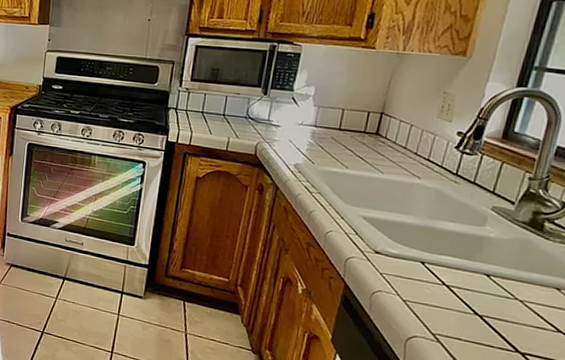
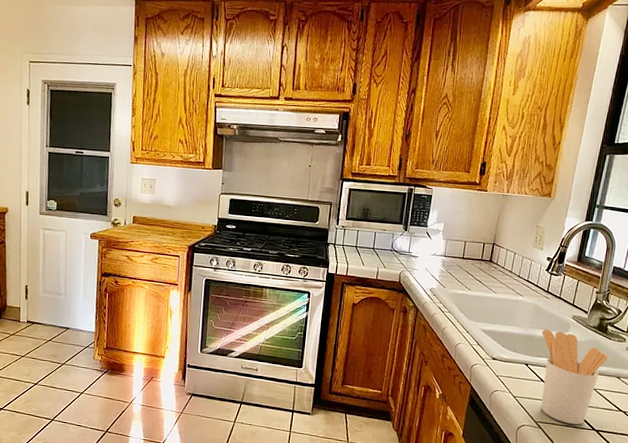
utensil holder: none [441,221,543,343] -> present [541,329,608,425]

